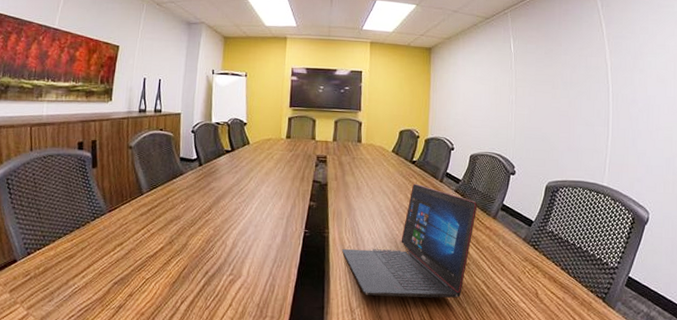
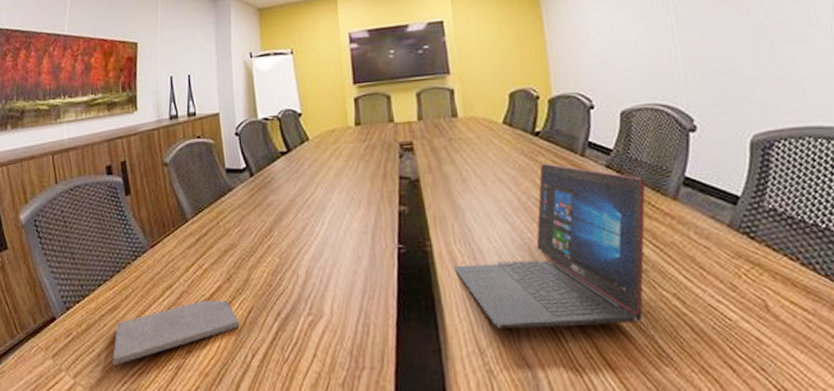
notepad: none [63,257,175,302] -> present [113,299,240,366]

